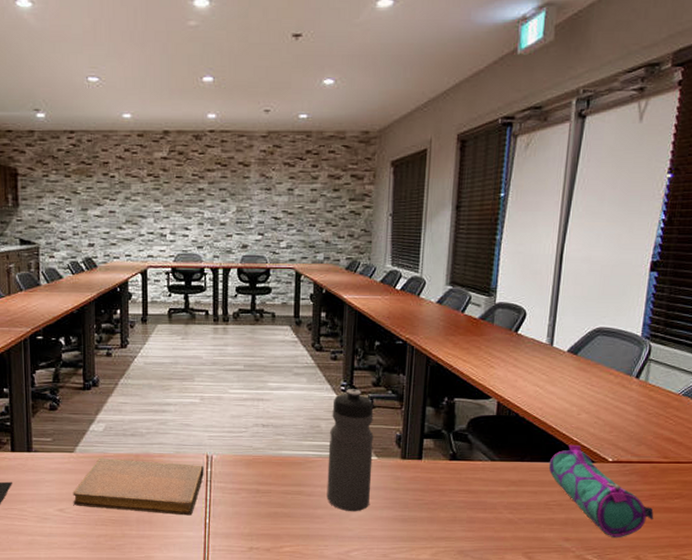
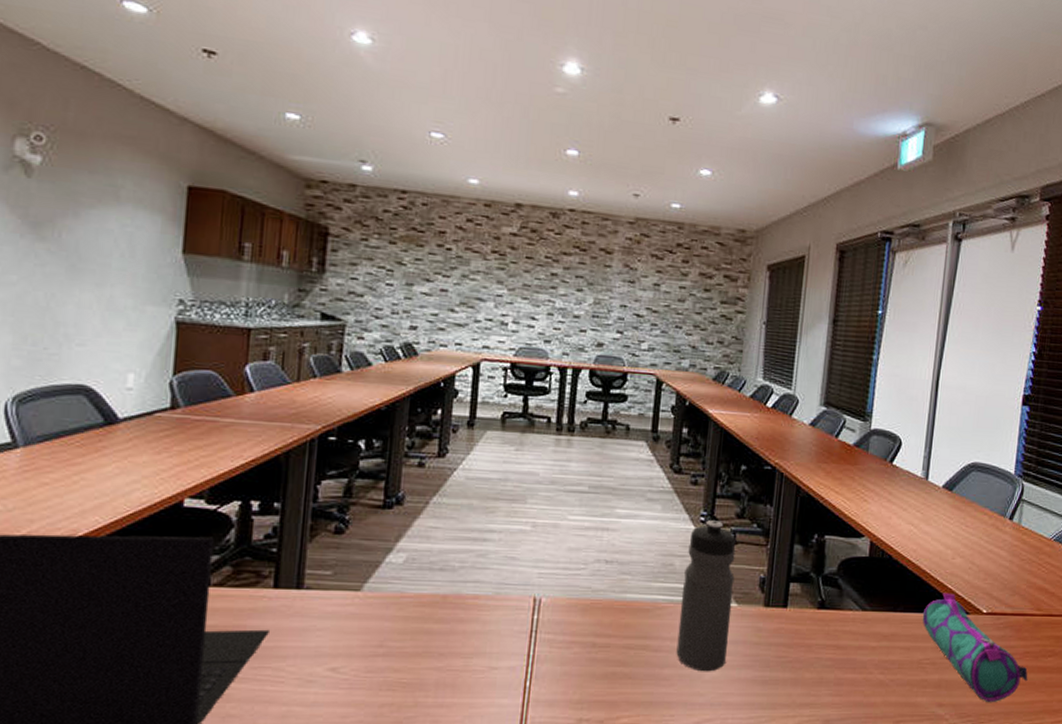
notebook: present [73,459,204,516] -> none [351,600,529,677]

